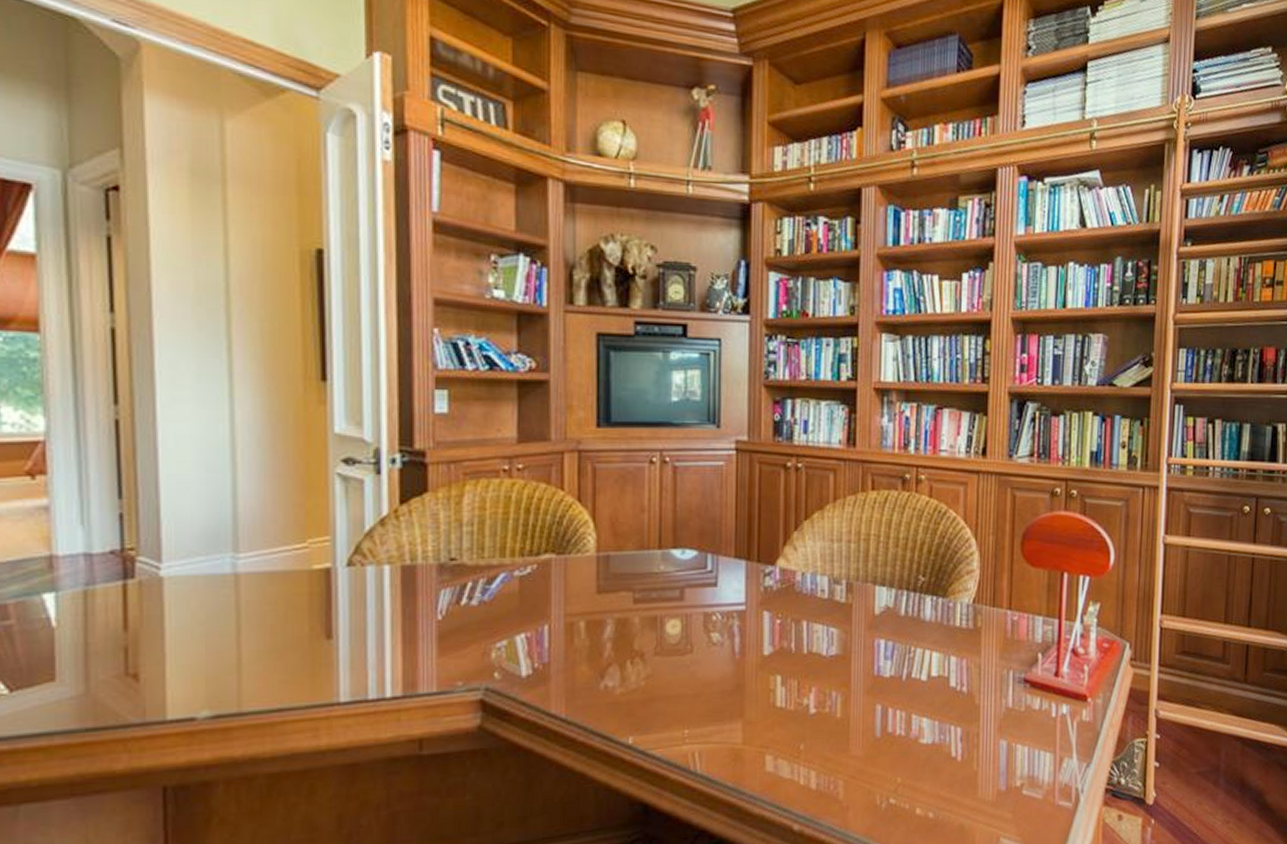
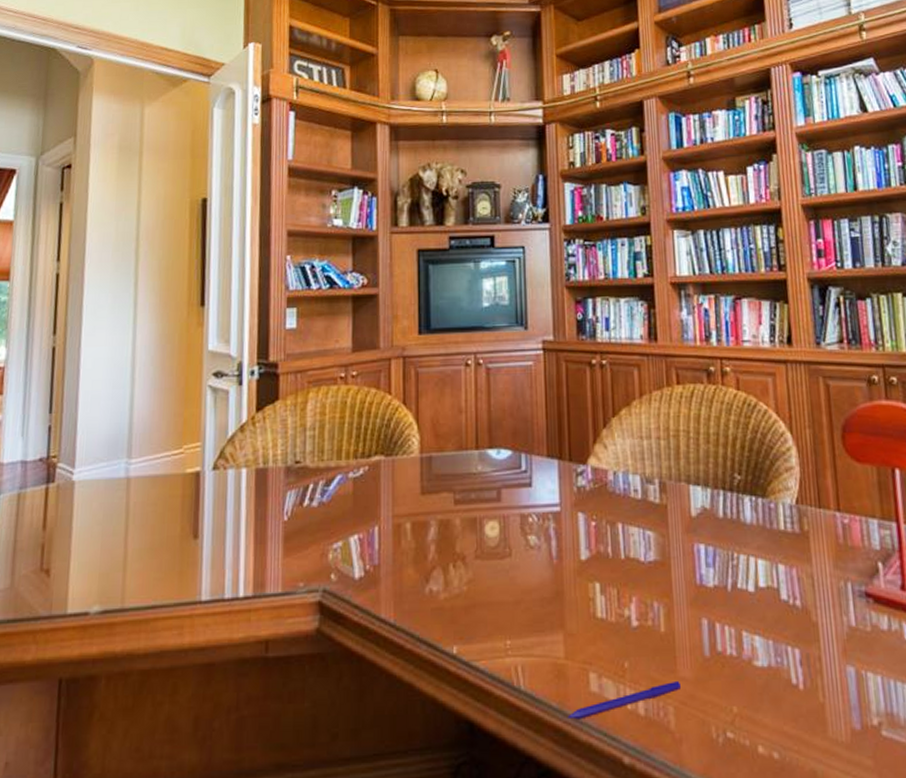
pen: none [742,758,851,796] -> present [568,680,681,720]

